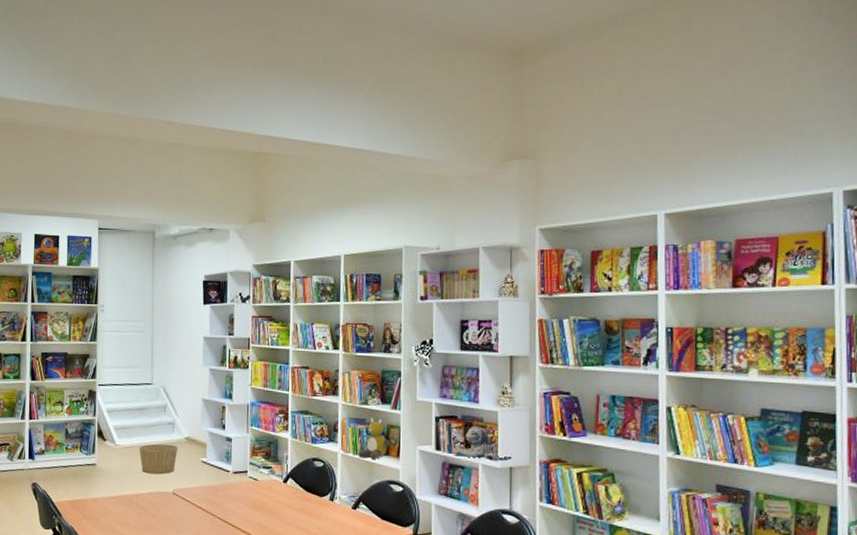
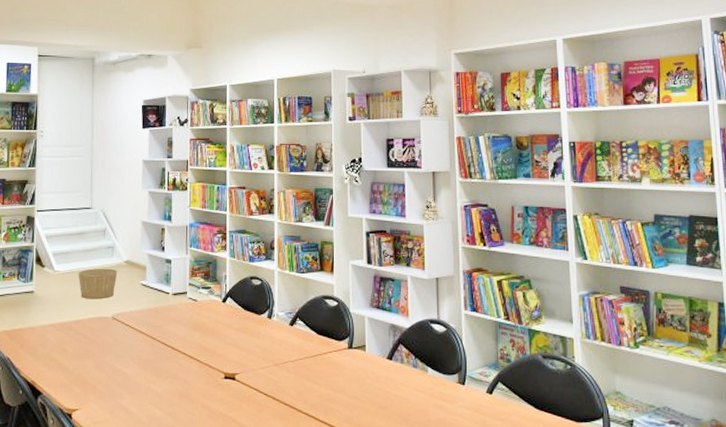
toy bear: present [358,418,390,460] -> none [294,235,324,276]
plush toy: present [451,426,512,461] -> none [382,239,438,273]

